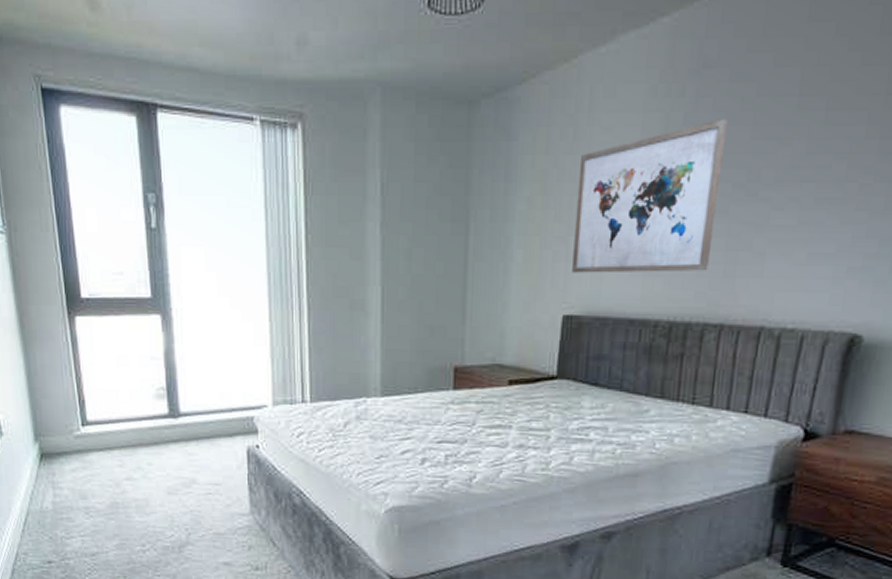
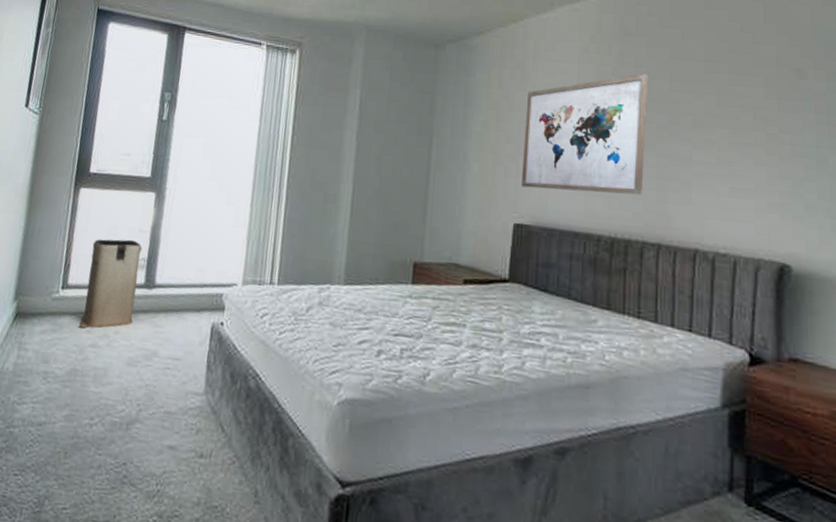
laundry basket: none [103,368,164,463] -> present [79,239,142,329]

